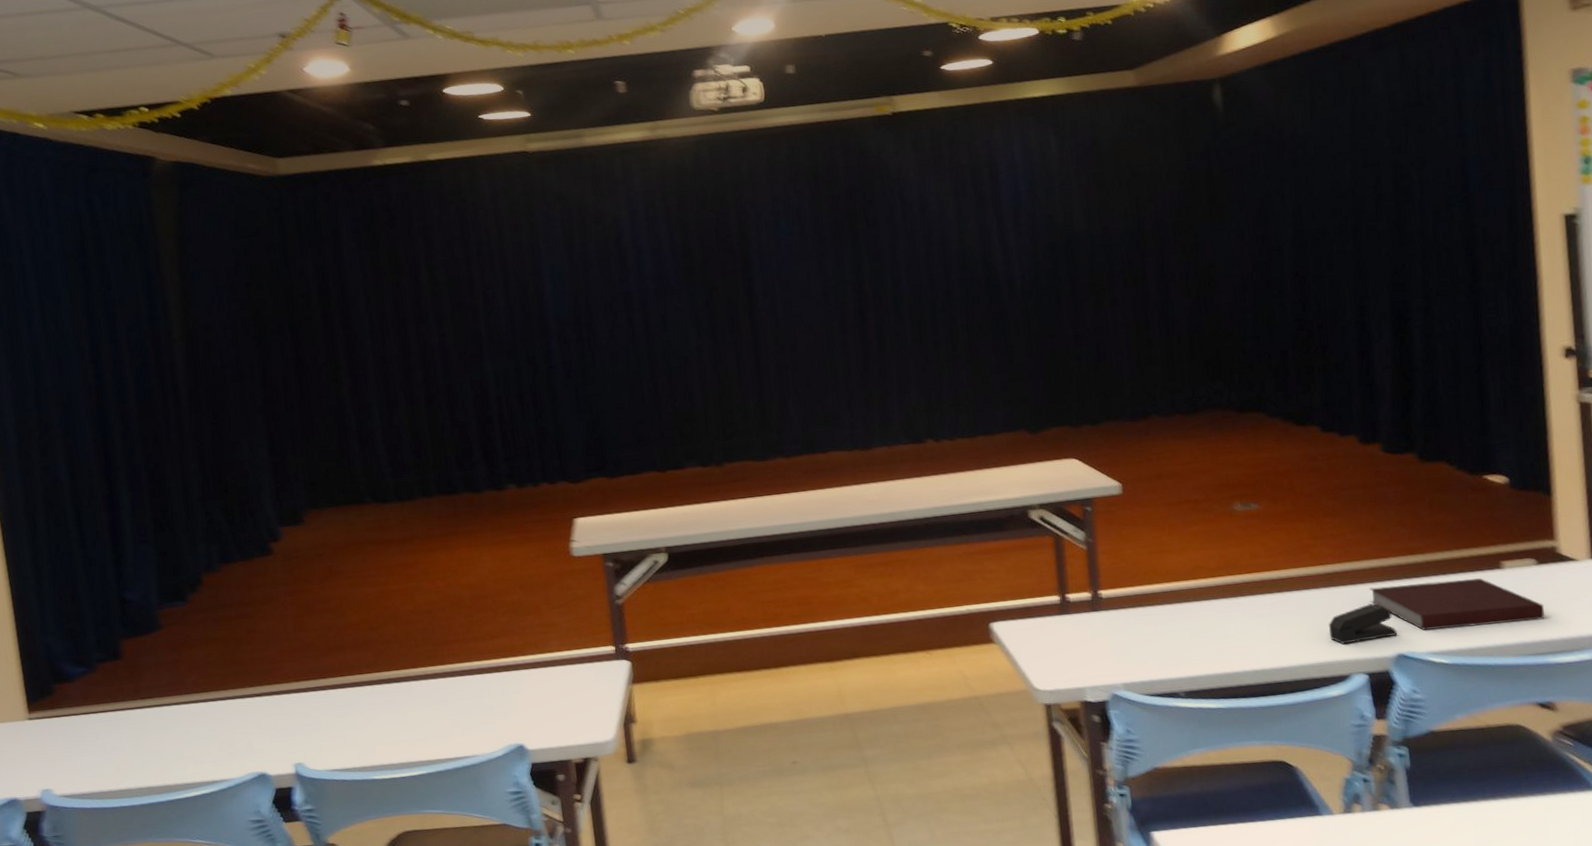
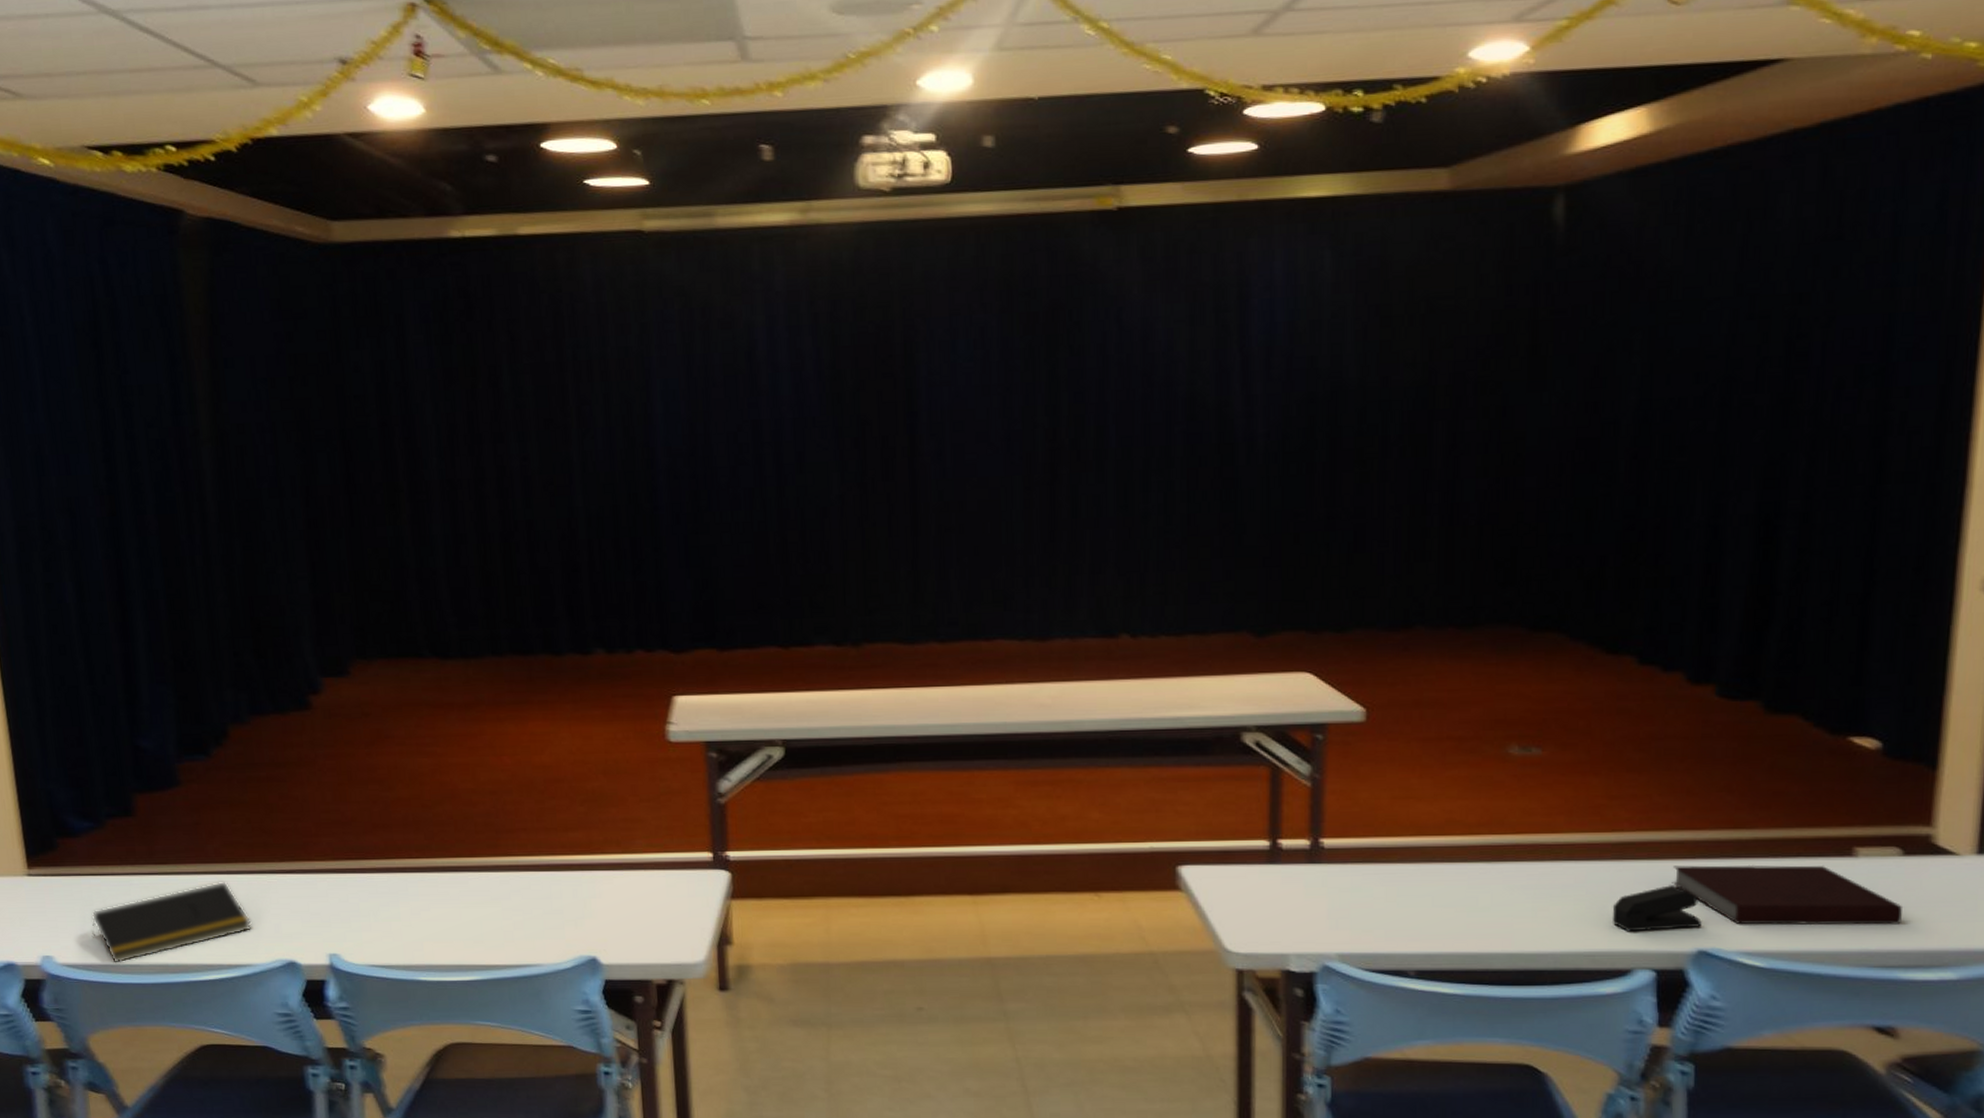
notepad: none [85,708,227,790] -> present [91,881,252,963]

